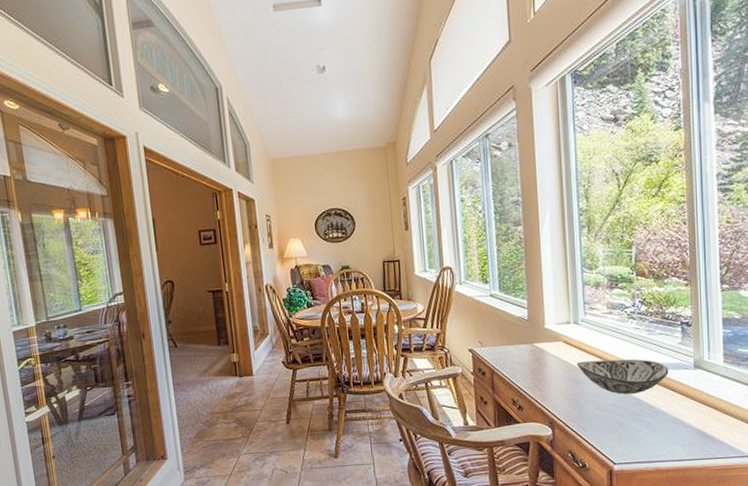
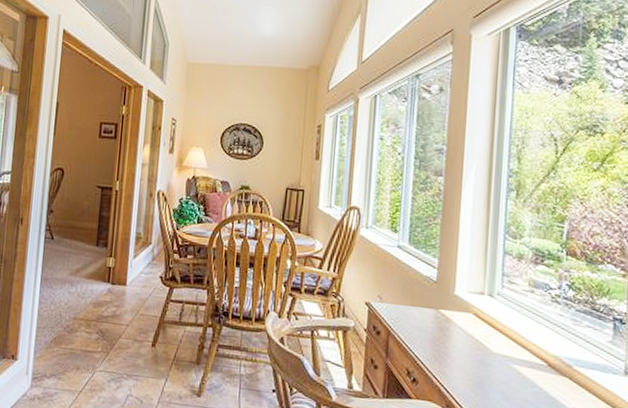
decorative bowl: present [577,359,669,395] -> none [486,340,594,392]

